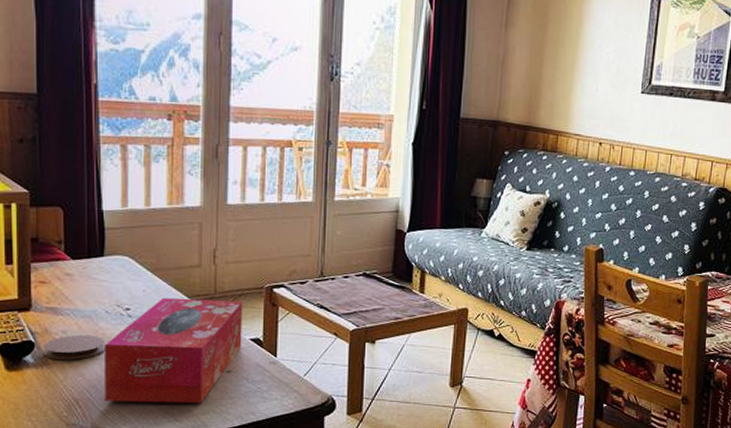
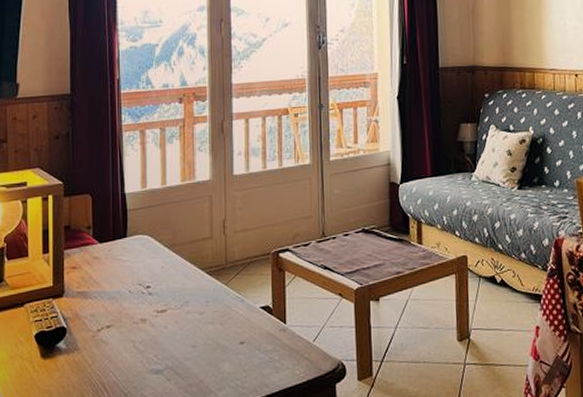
coaster: present [43,334,105,360] -> none [74,316,129,344]
tissue box: present [103,297,243,404] -> none [127,268,253,384]

